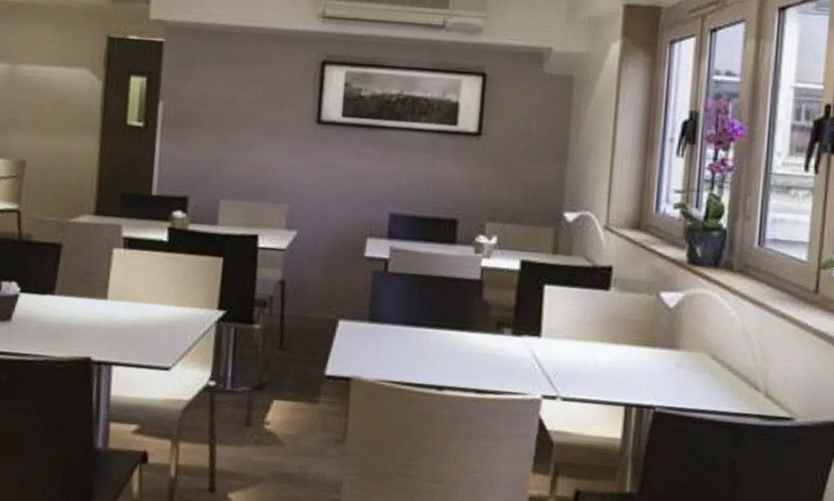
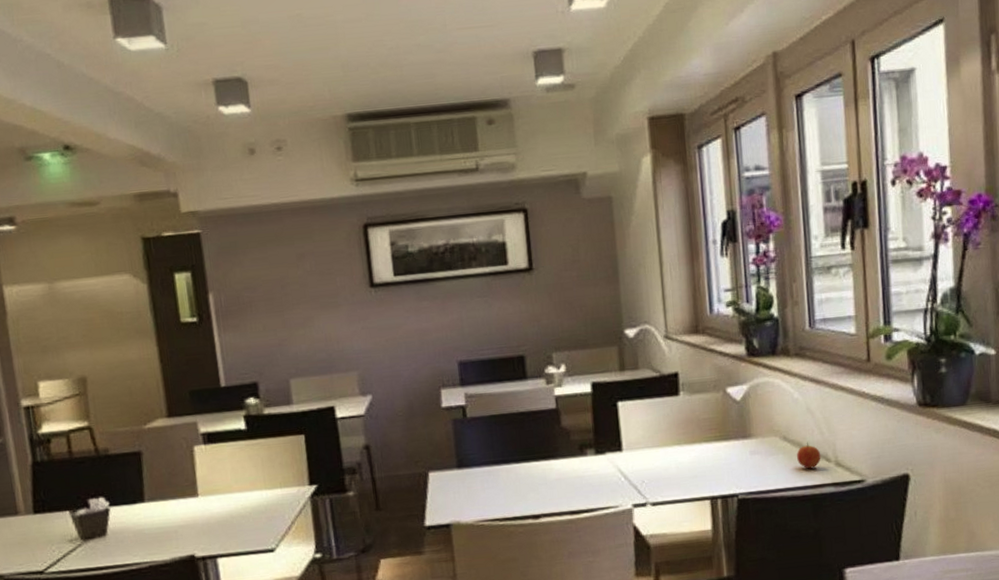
fruit: none [724,365,751,395] -> present [797,442,821,469]

